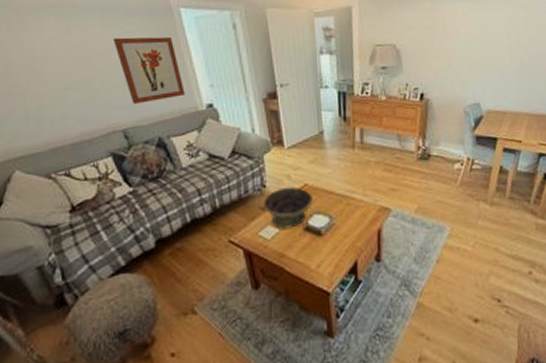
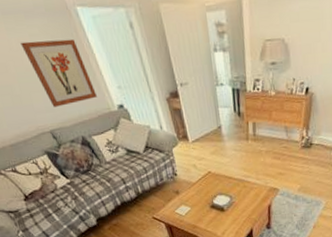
decorative bowl: present [263,186,313,229] -> none [176,174,216,208]

